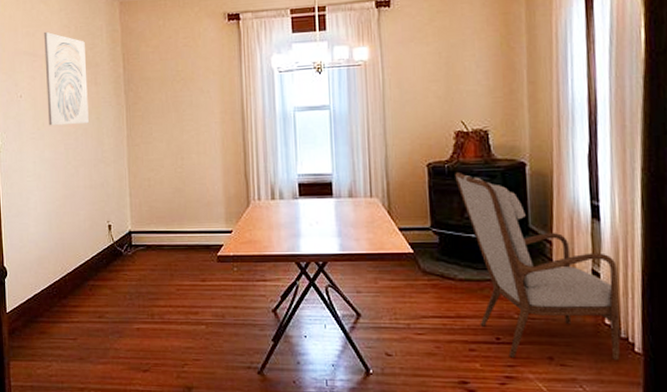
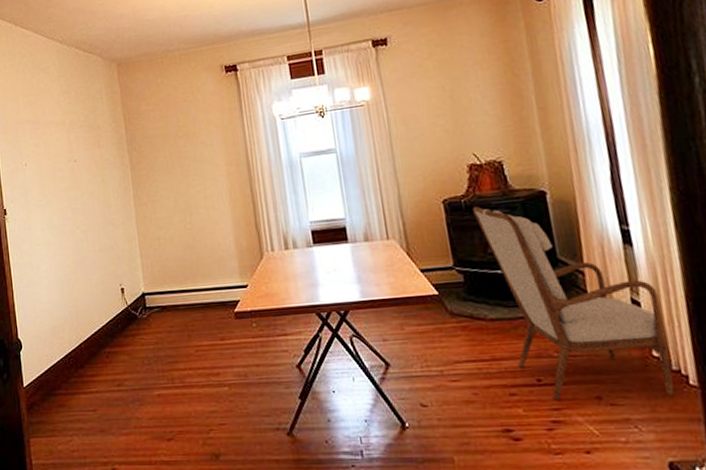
wall art: present [44,31,90,126] -> none [45,98,96,192]

